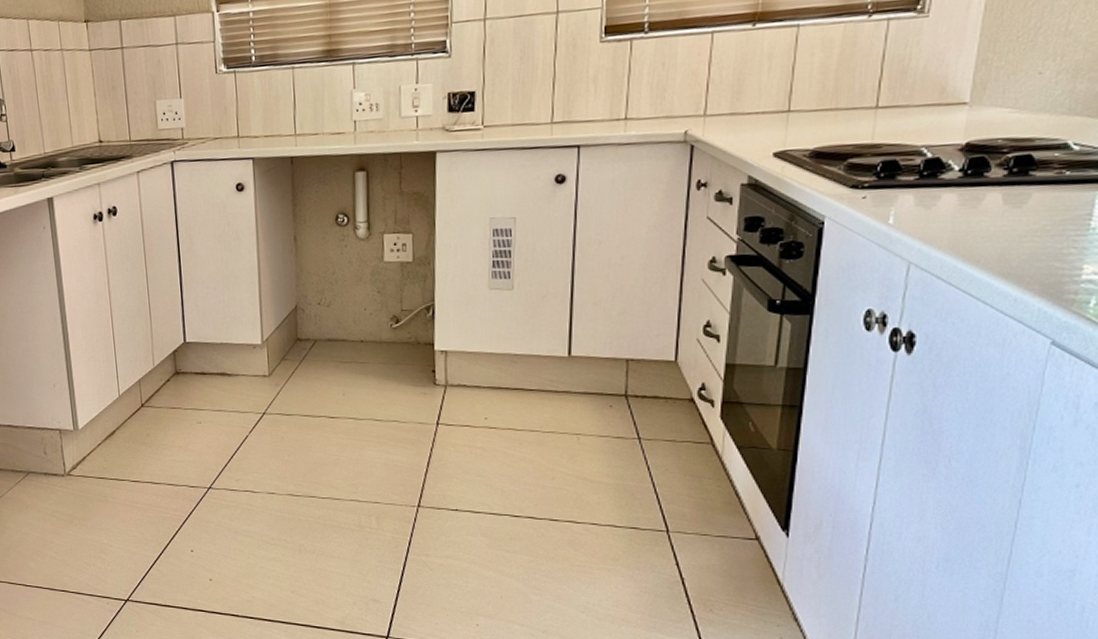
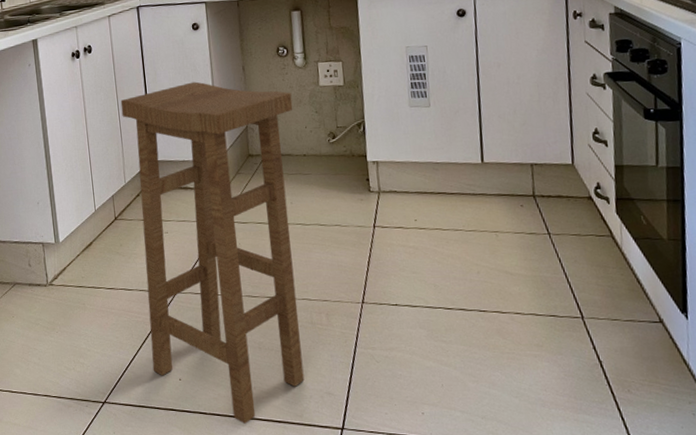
bar stool: none [150,252,352,628] -> present [120,81,305,424]

